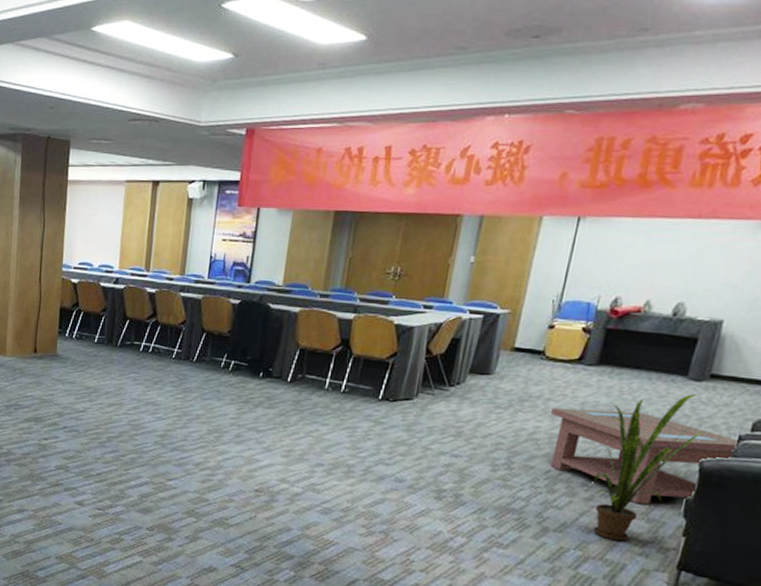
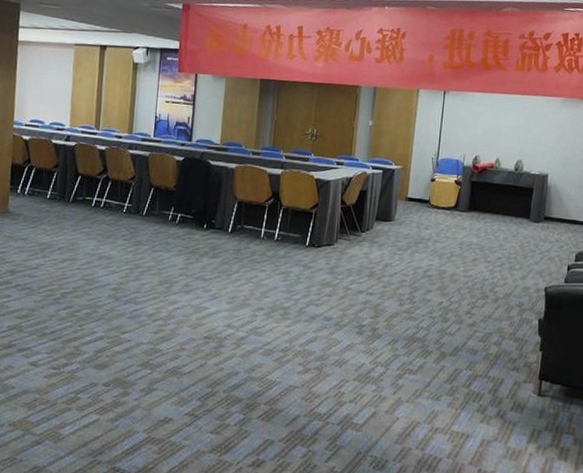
coffee table: present [551,407,741,505] -> none [439,247,570,326]
house plant: present [592,394,705,541] -> none [475,233,545,359]

